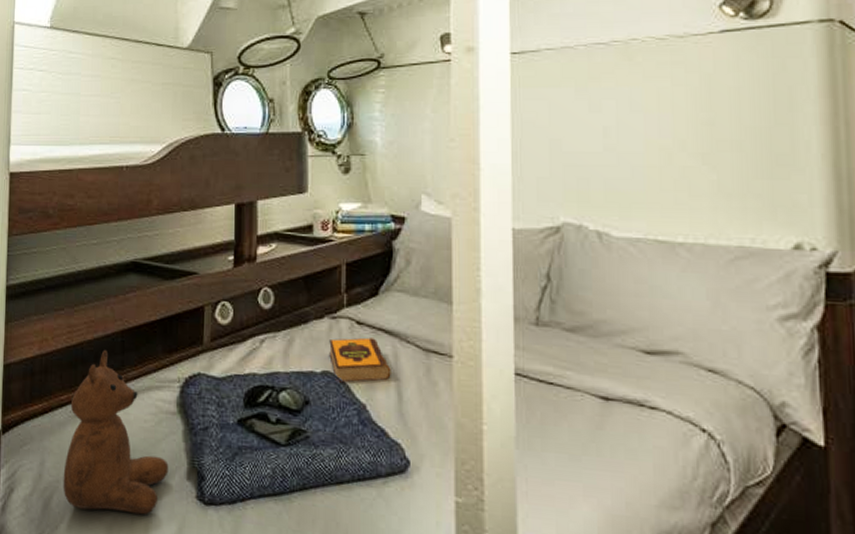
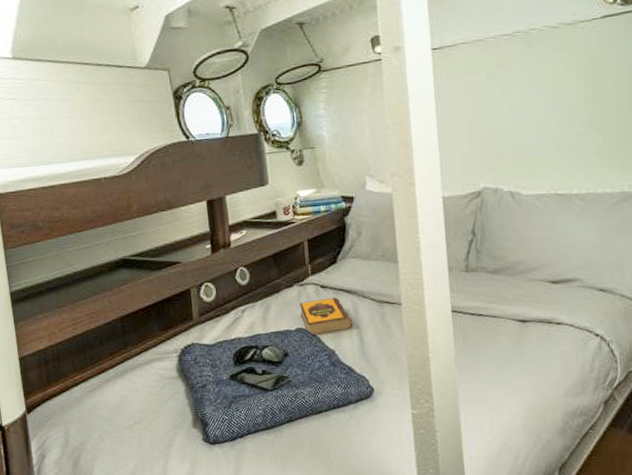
teddy bear: present [63,349,169,515] -> none [84,334,177,463]

